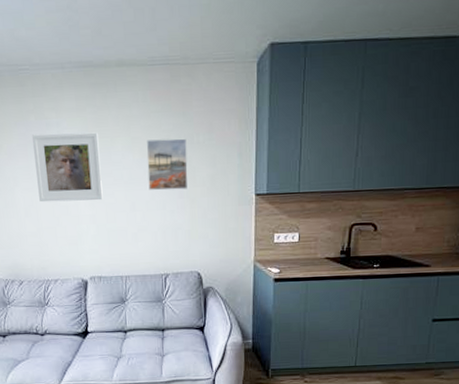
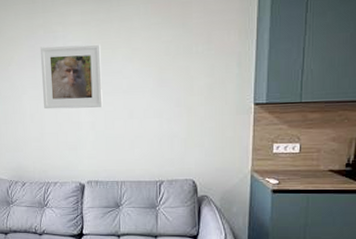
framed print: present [146,138,188,191] -> none [145,48,186,100]

